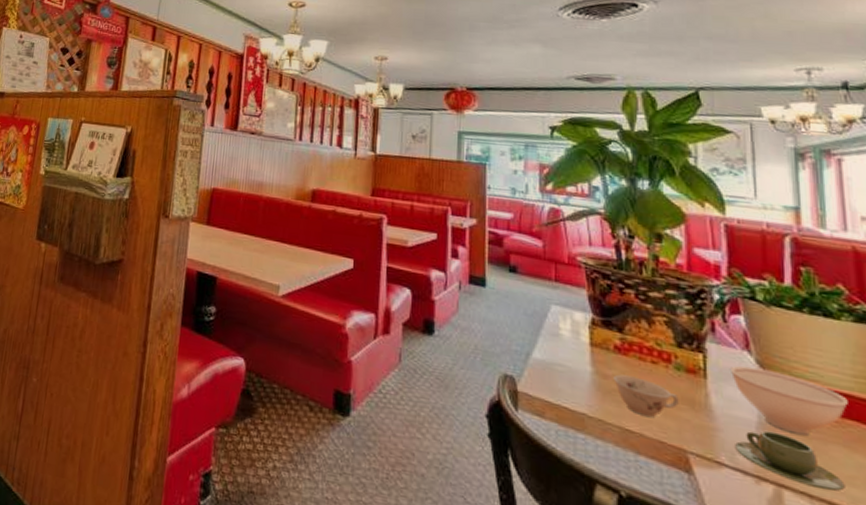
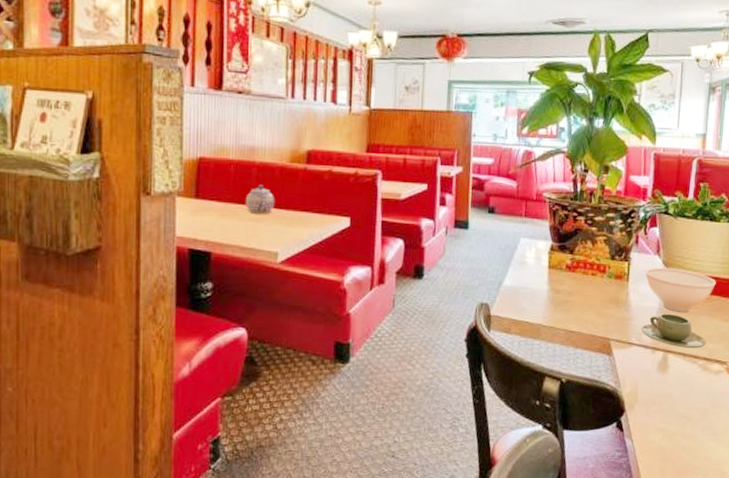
teapot: none [251,218,280,248] -> present [245,185,275,215]
teacup: present [613,374,679,417] -> none [563,288,608,317]

